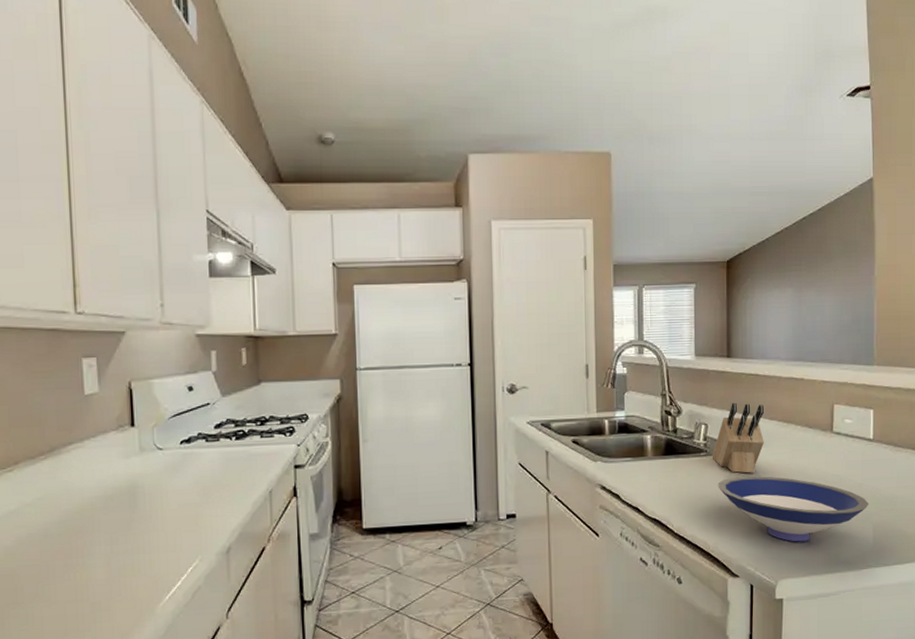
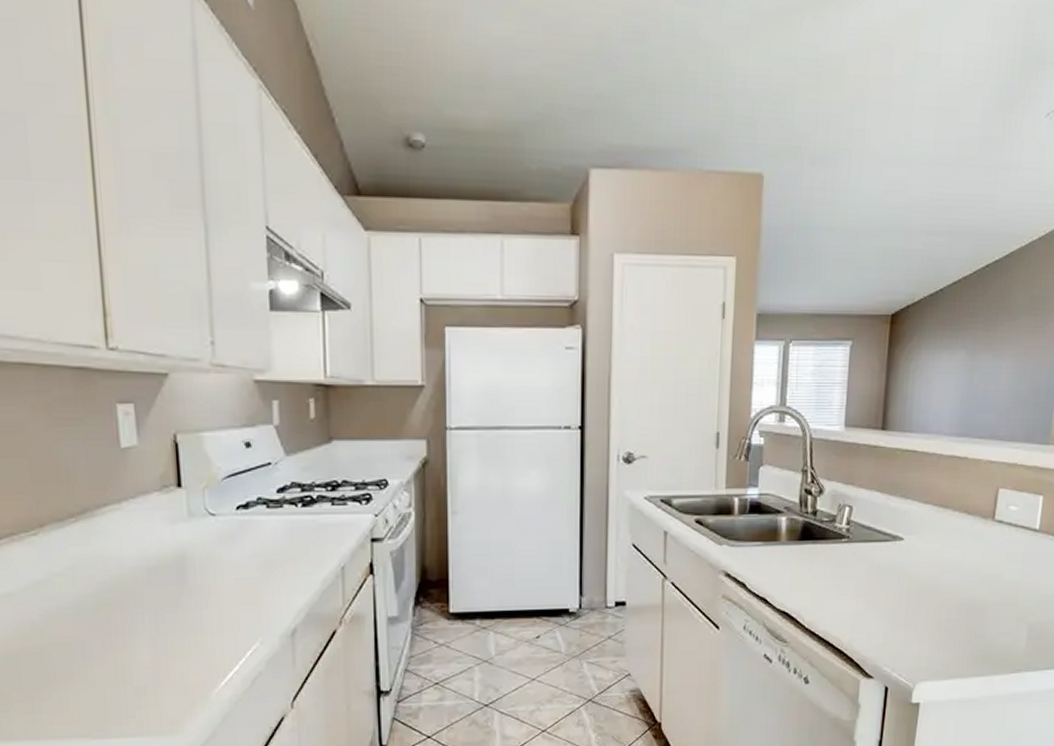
knife block: present [712,402,764,474] -> none [854,482,919,564]
bowl: present [718,476,869,542] -> none [858,566,1027,642]

